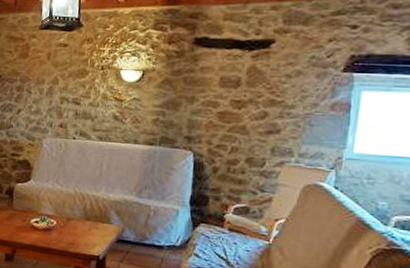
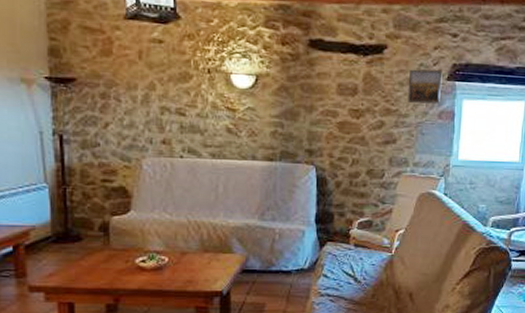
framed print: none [295,61,338,96] -> present [407,69,443,105]

